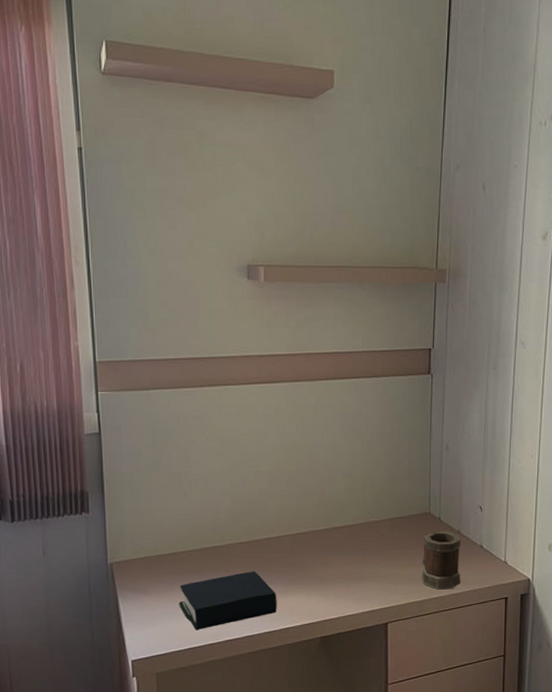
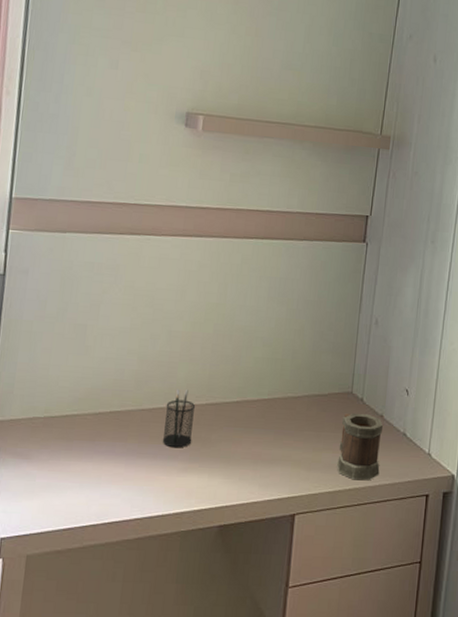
book: present [179,571,277,631] -> none [64,443,175,508]
pencil holder: none [261,522,289,574] -> present [162,389,196,448]

